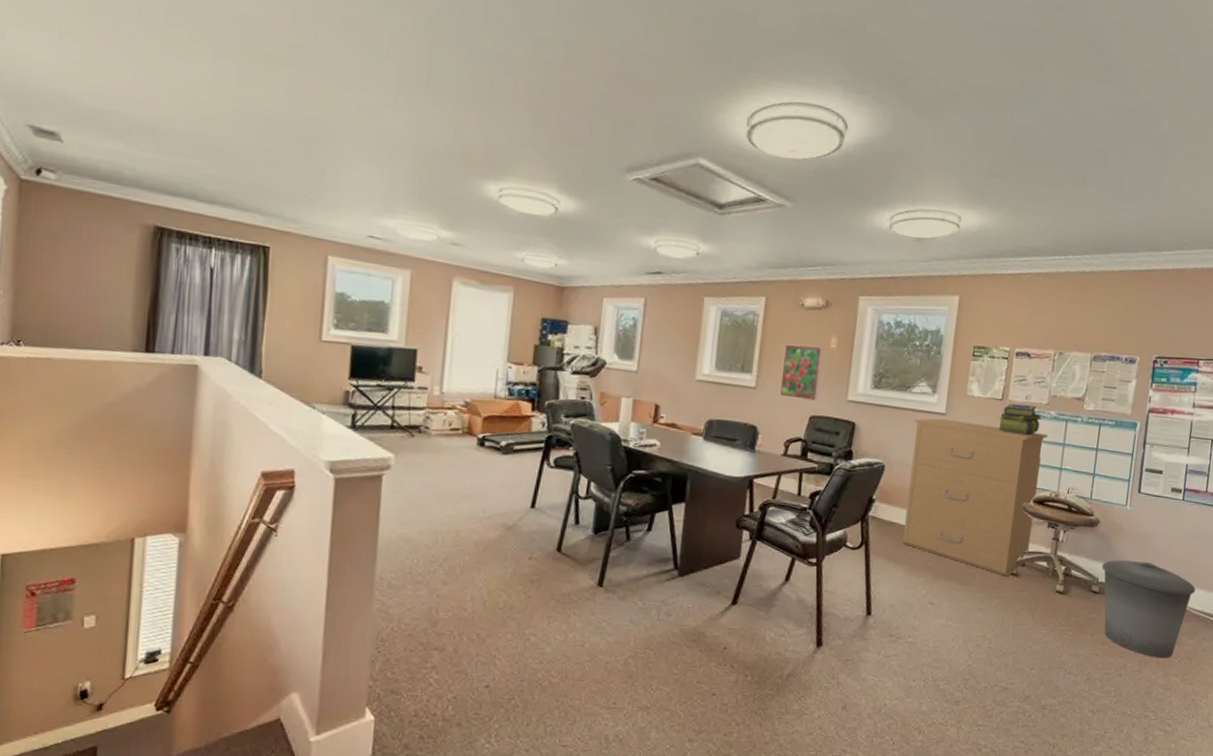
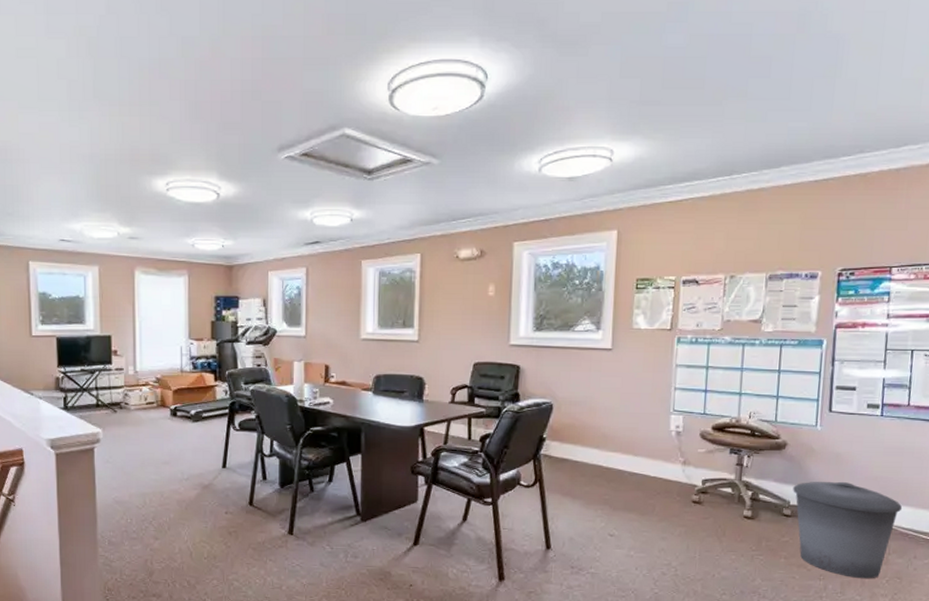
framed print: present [779,344,823,401] -> none [442,295,482,348]
filing cabinet: present [902,418,1048,577] -> none [576,353,723,505]
stack of books: present [997,403,1043,436] -> none [668,332,717,363]

